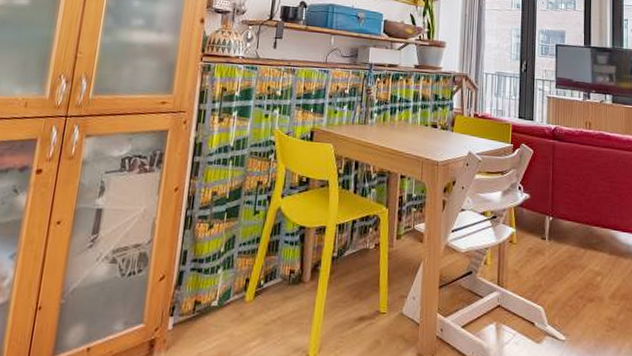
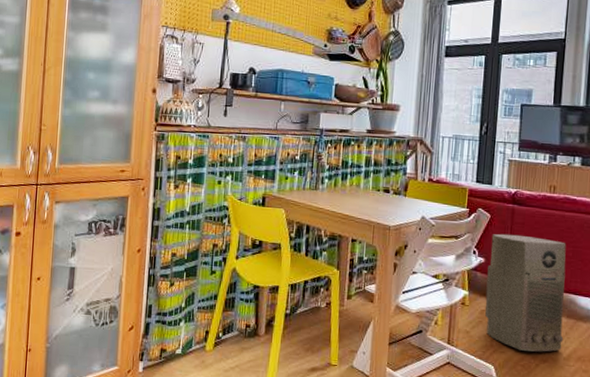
air purifier: none [532,169,608,291] -> present [484,233,567,352]

